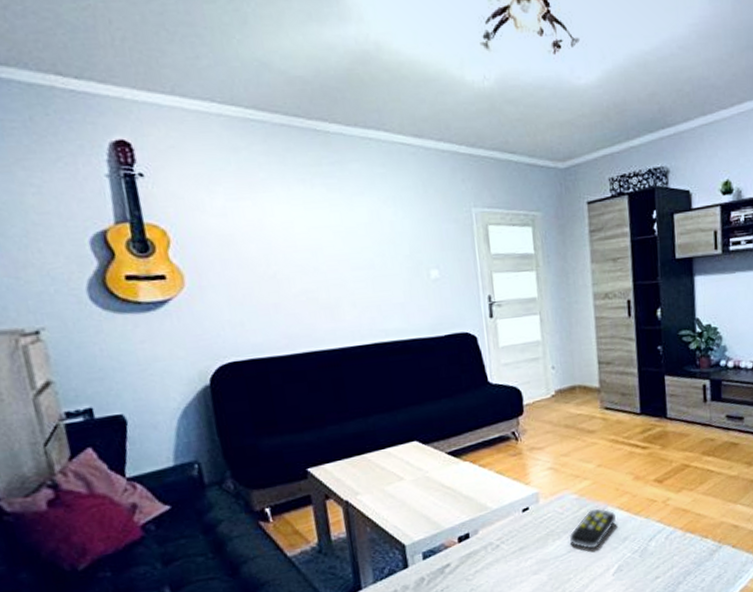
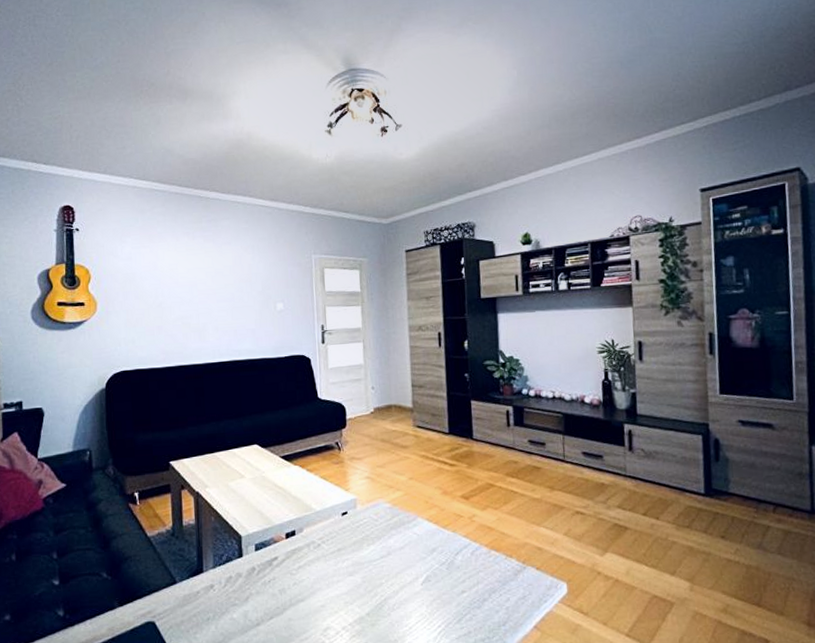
remote control: present [570,508,616,550] -> none [383,518,425,557]

